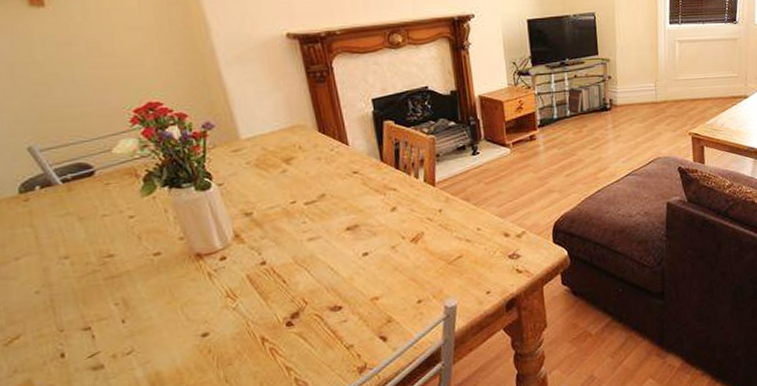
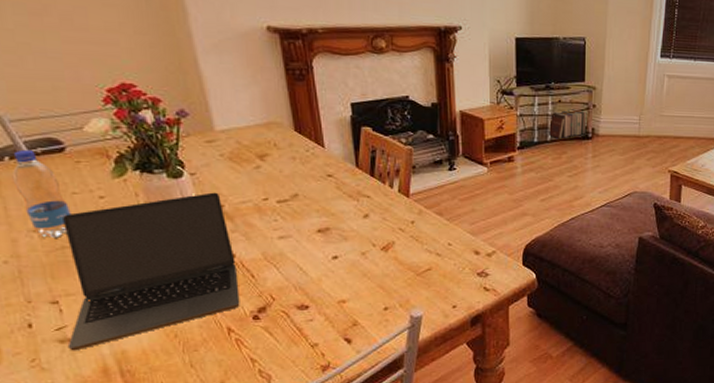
bottle: none [43,176,102,264] -> present [12,149,72,239]
laptop: none [93,200,273,378] -> present [63,192,240,351]

